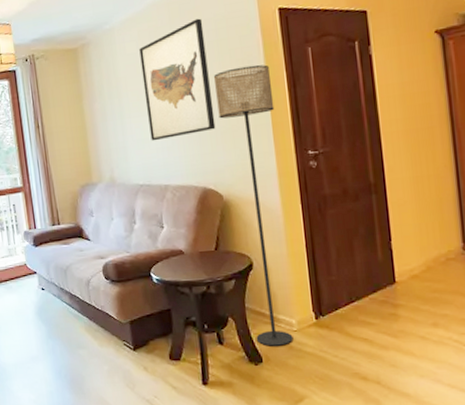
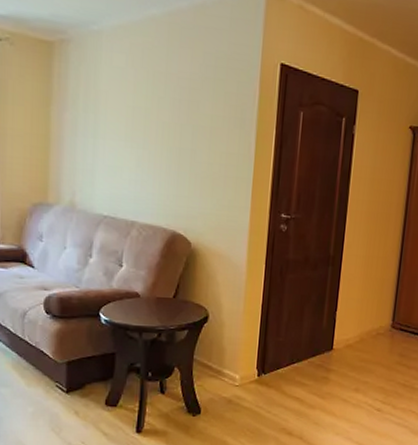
wall art: present [139,18,216,141] -> none [125,49,203,173]
floor lamp: present [213,64,293,346] -> none [198,113,260,399]

